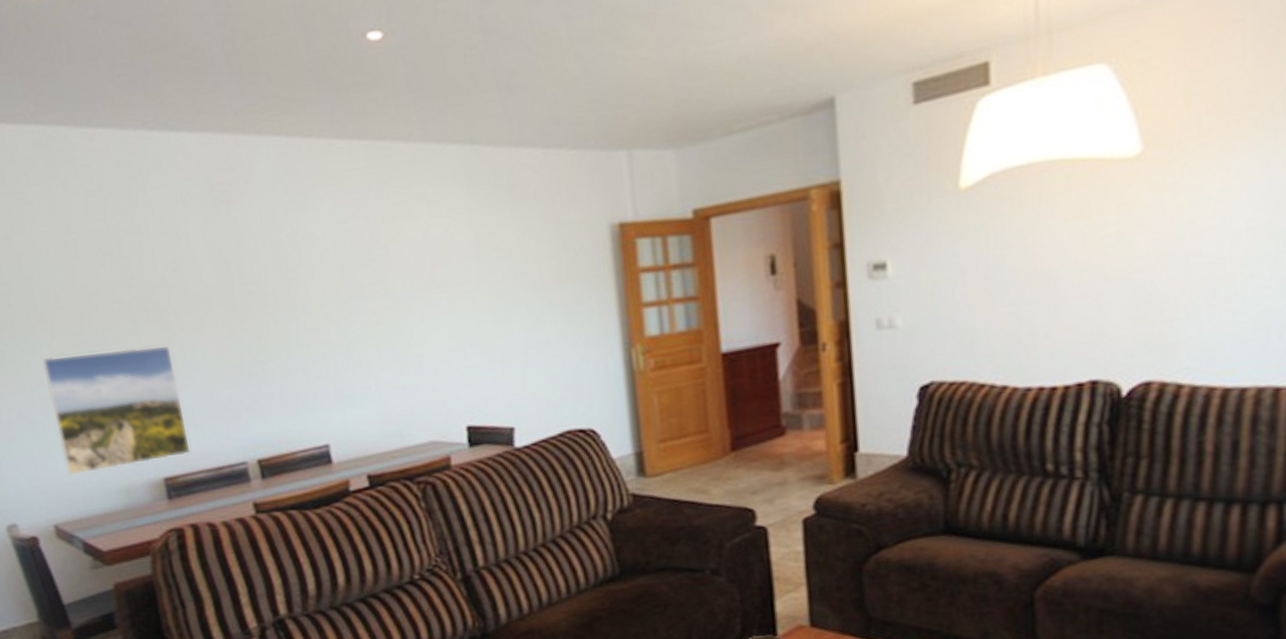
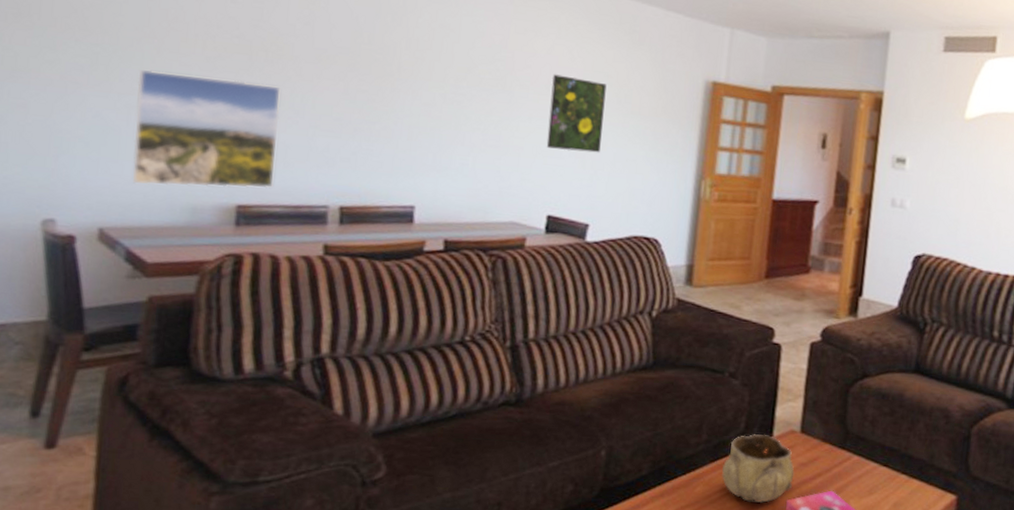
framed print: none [435,257,507,349] -> present [546,74,607,153]

